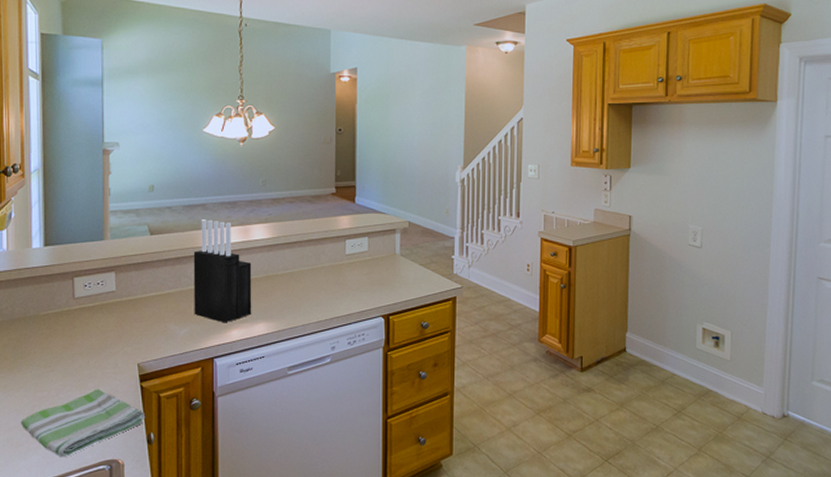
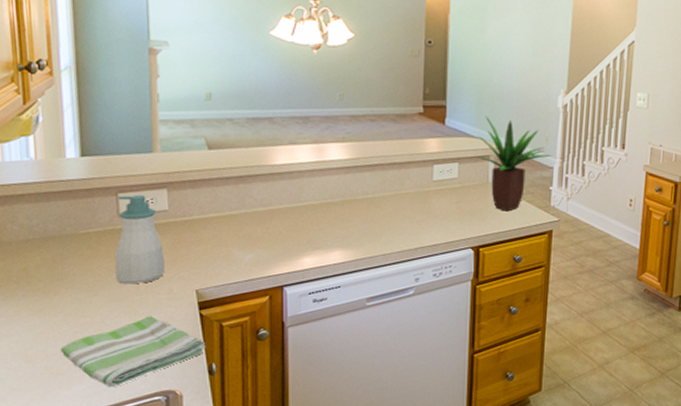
soap bottle: none [69,279,111,360] -> present [115,195,165,285]
knife block: present [193,219,252,323] -> none [259,135,327,250]
potted plant: none [385,193,452,281] -> present [478,116,552,212]

